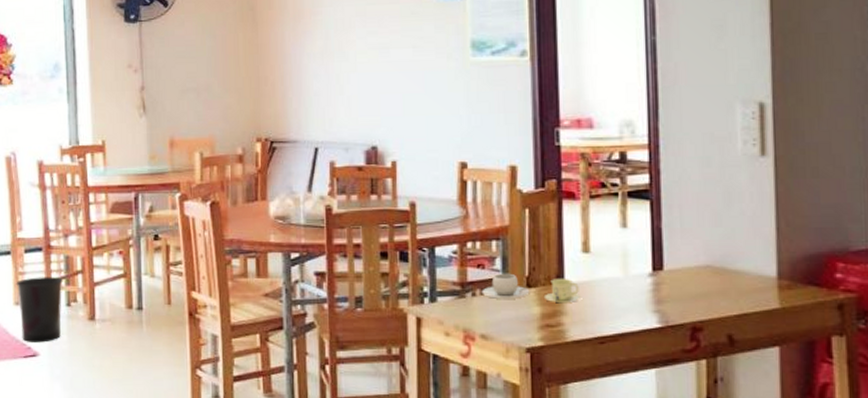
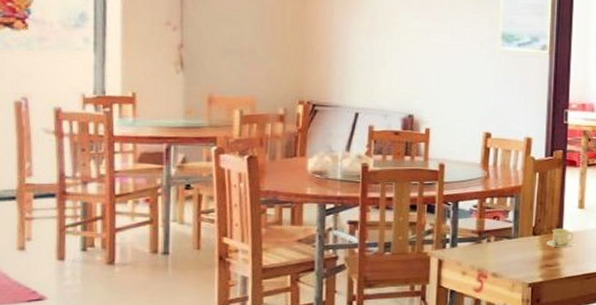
waste bin: present [16,277,63,342] -> none [21,222,79,287]
teacup: present [481,273,530,300] -> none [495,223,535,245]

